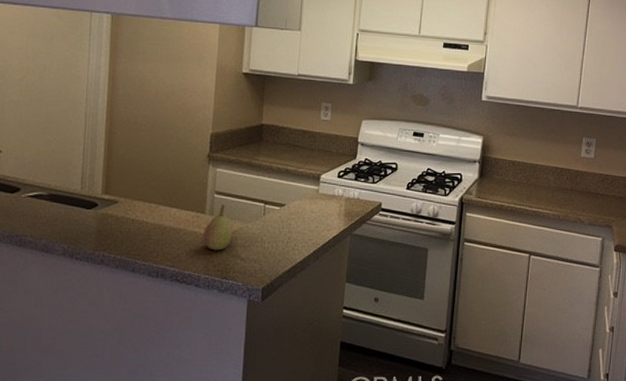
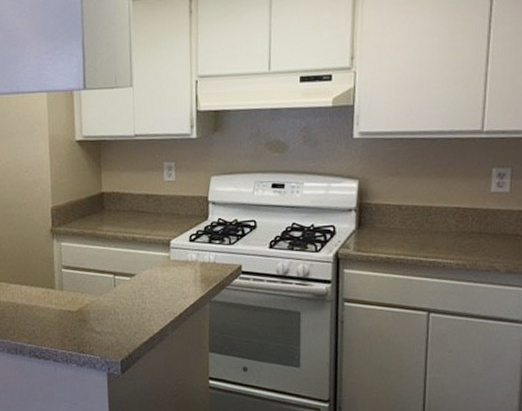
fruit: present [203,204,232,251] -> none [55,278,85,326]

